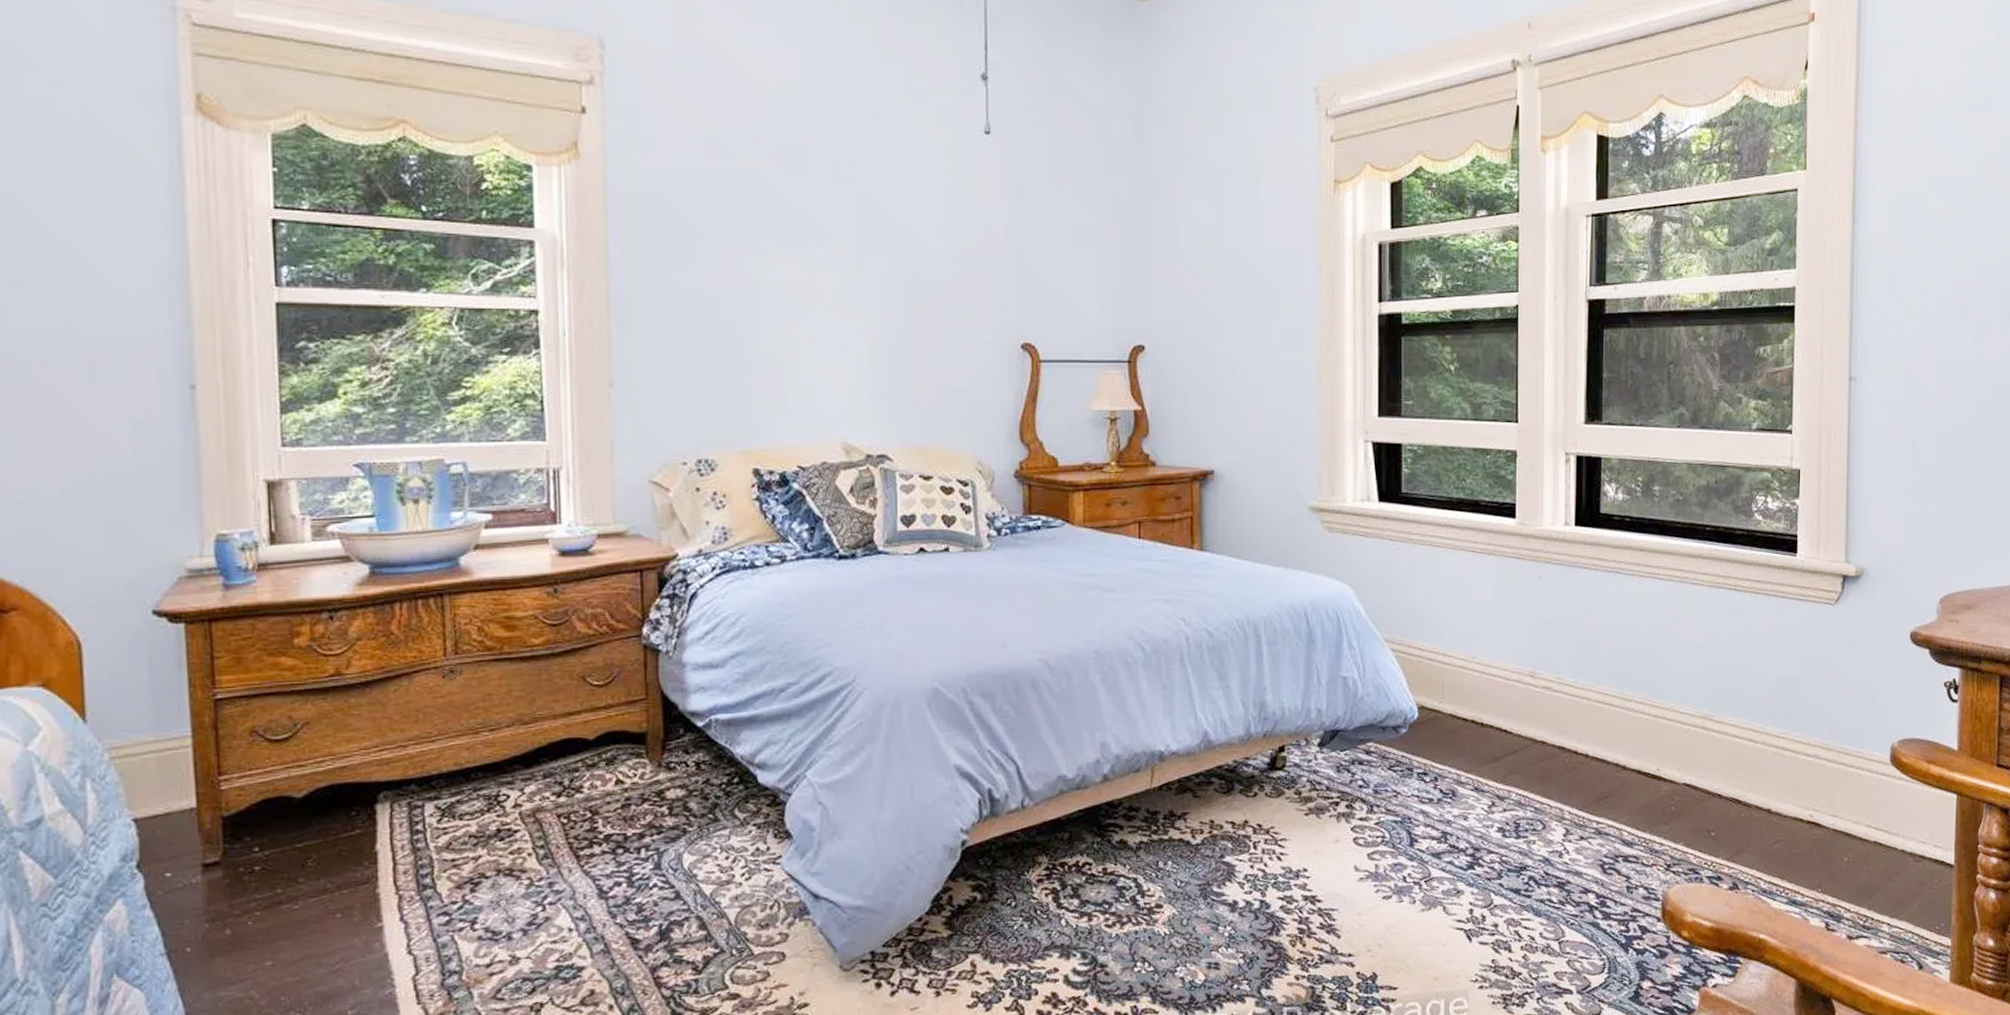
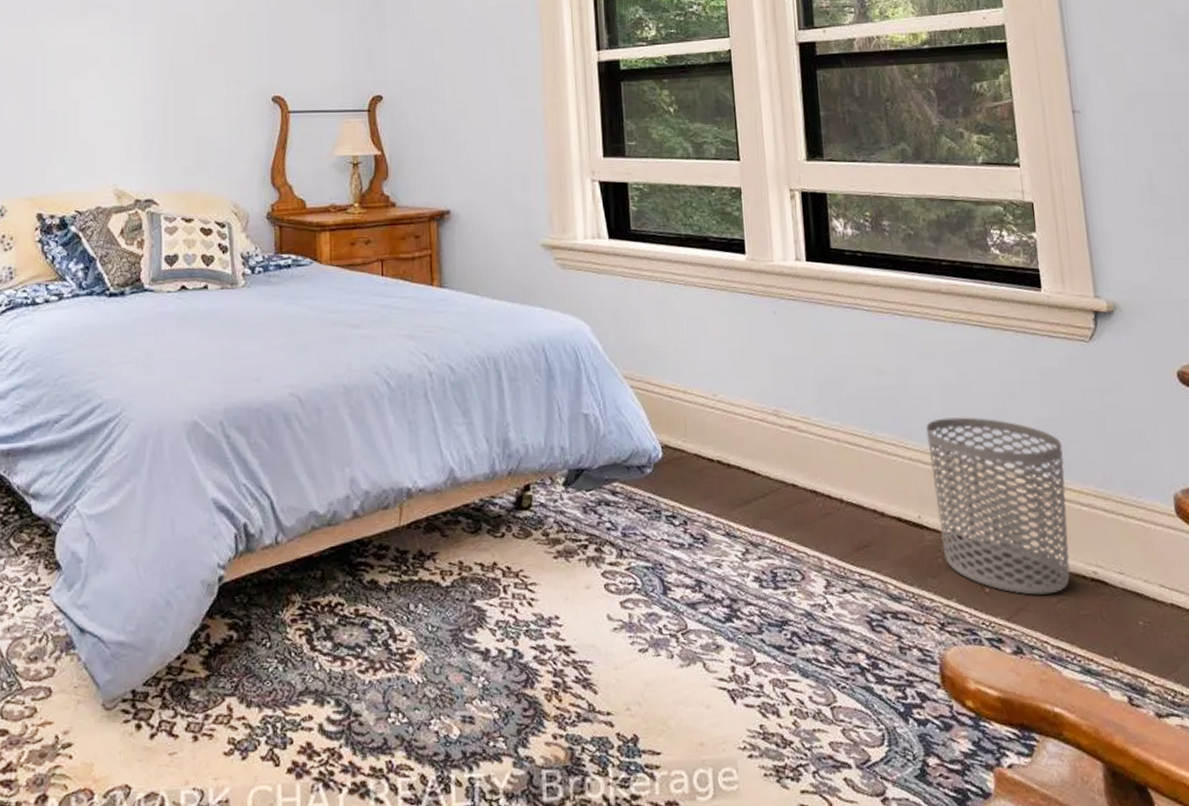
waste bin: none [1672,676,1798,837] -> present [926,417,1070,595]

